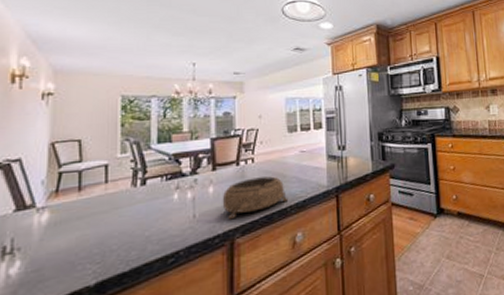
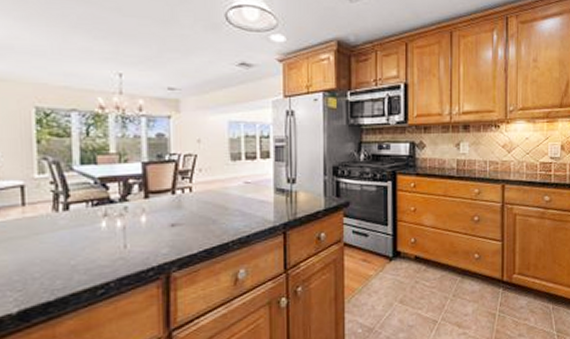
decorative bowl: present [222,176,289,220] -> none [156,208,231,252]

